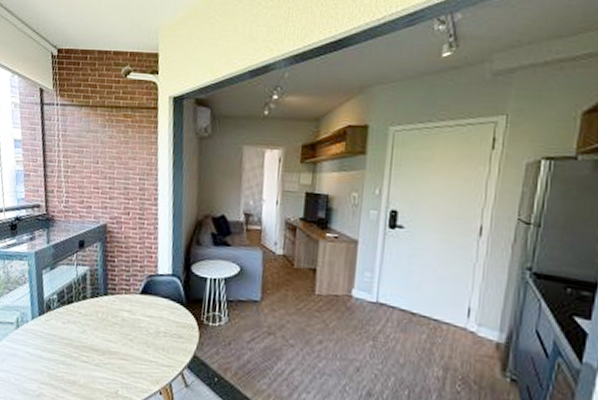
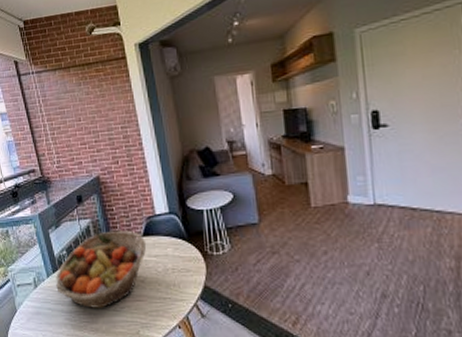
fruit basket: none [39,282,143,361] -> present [56,230,147,308]

